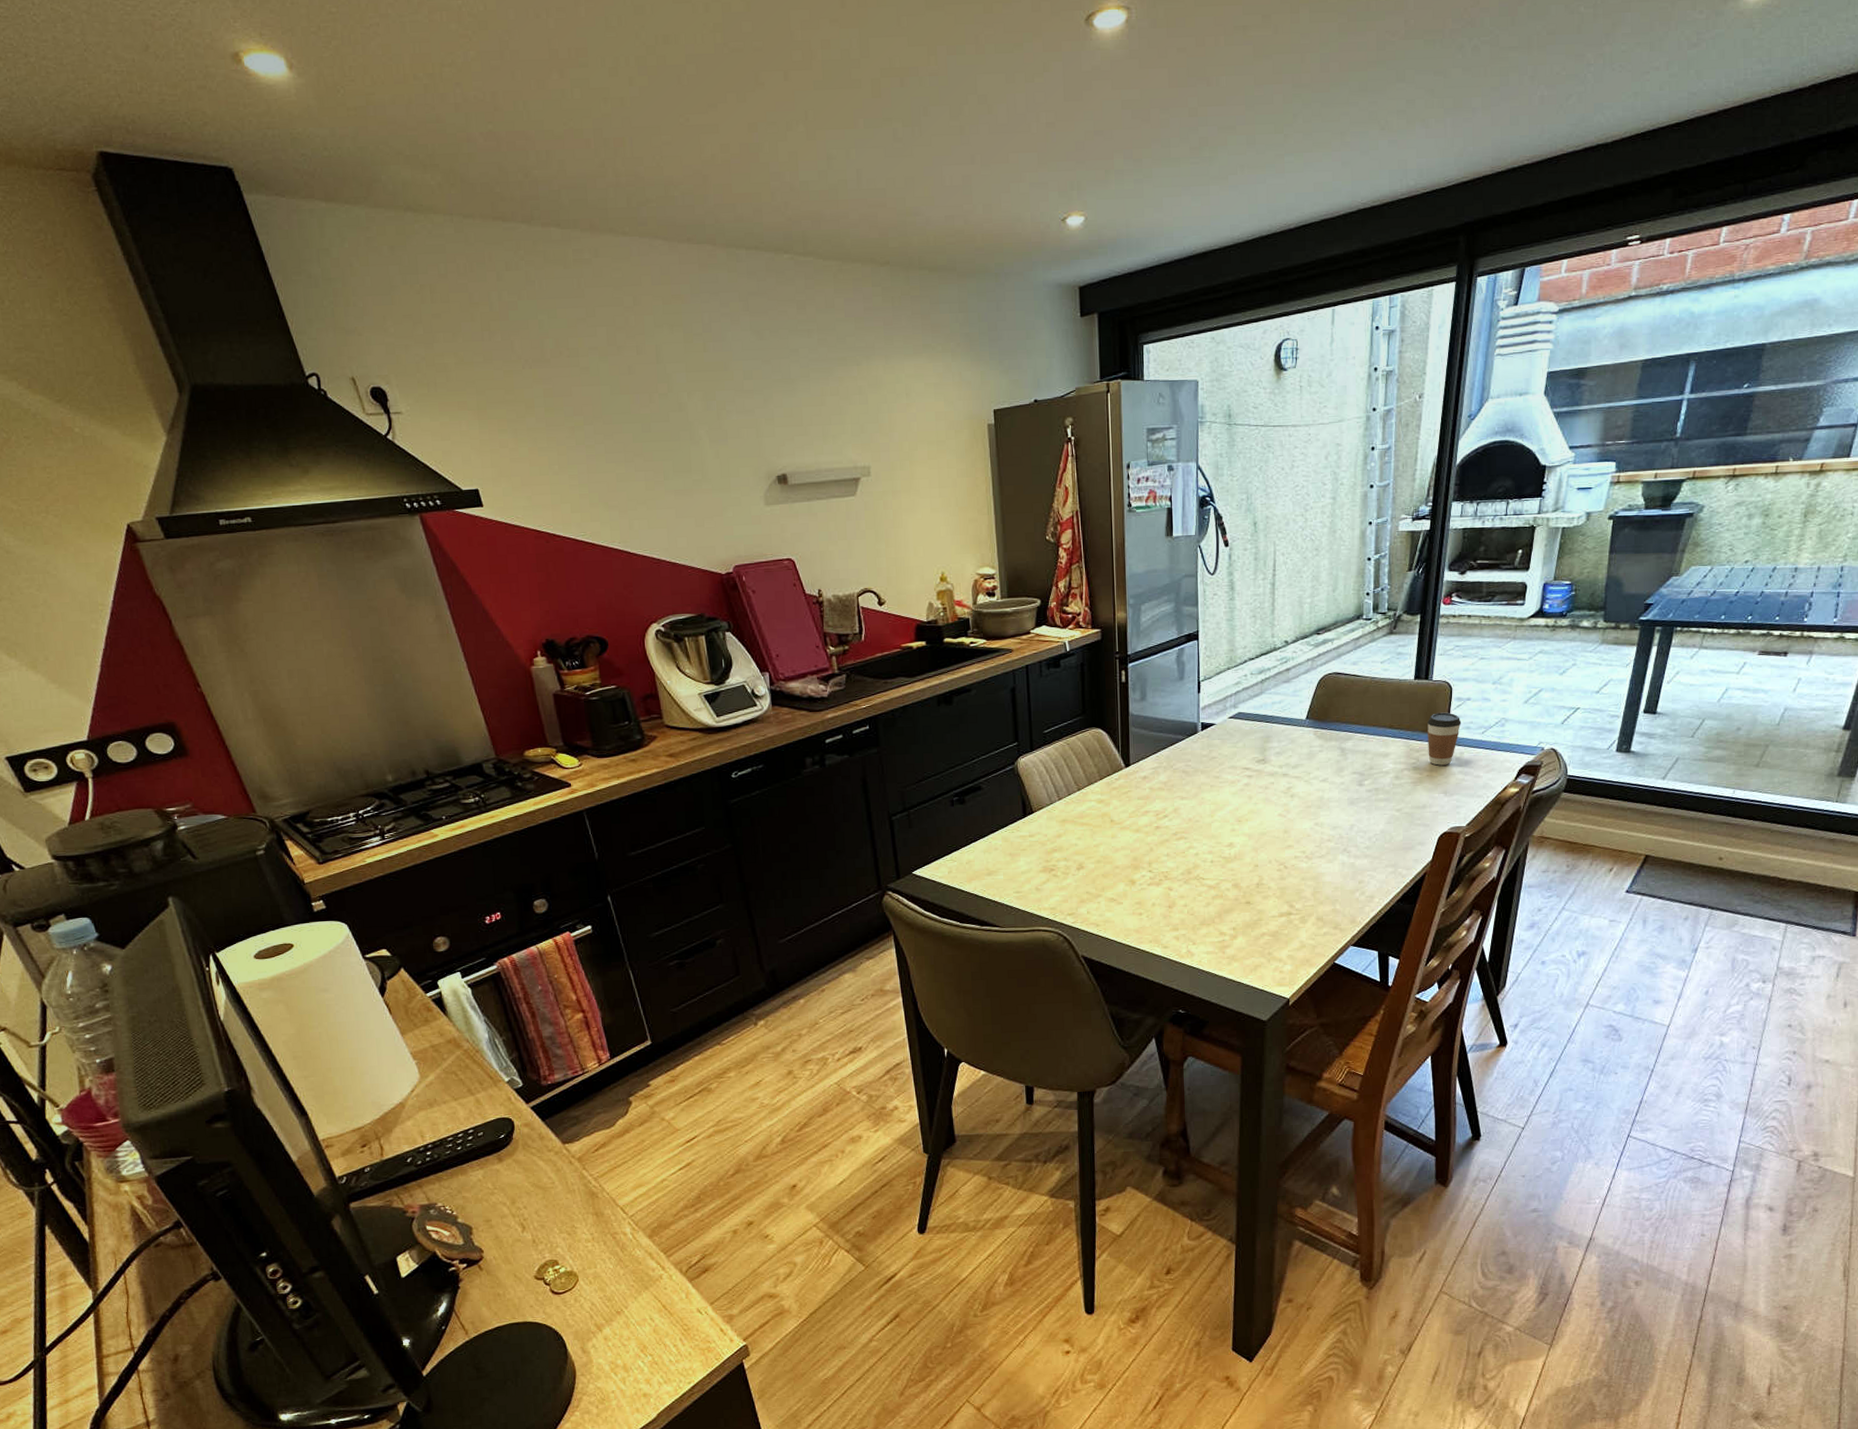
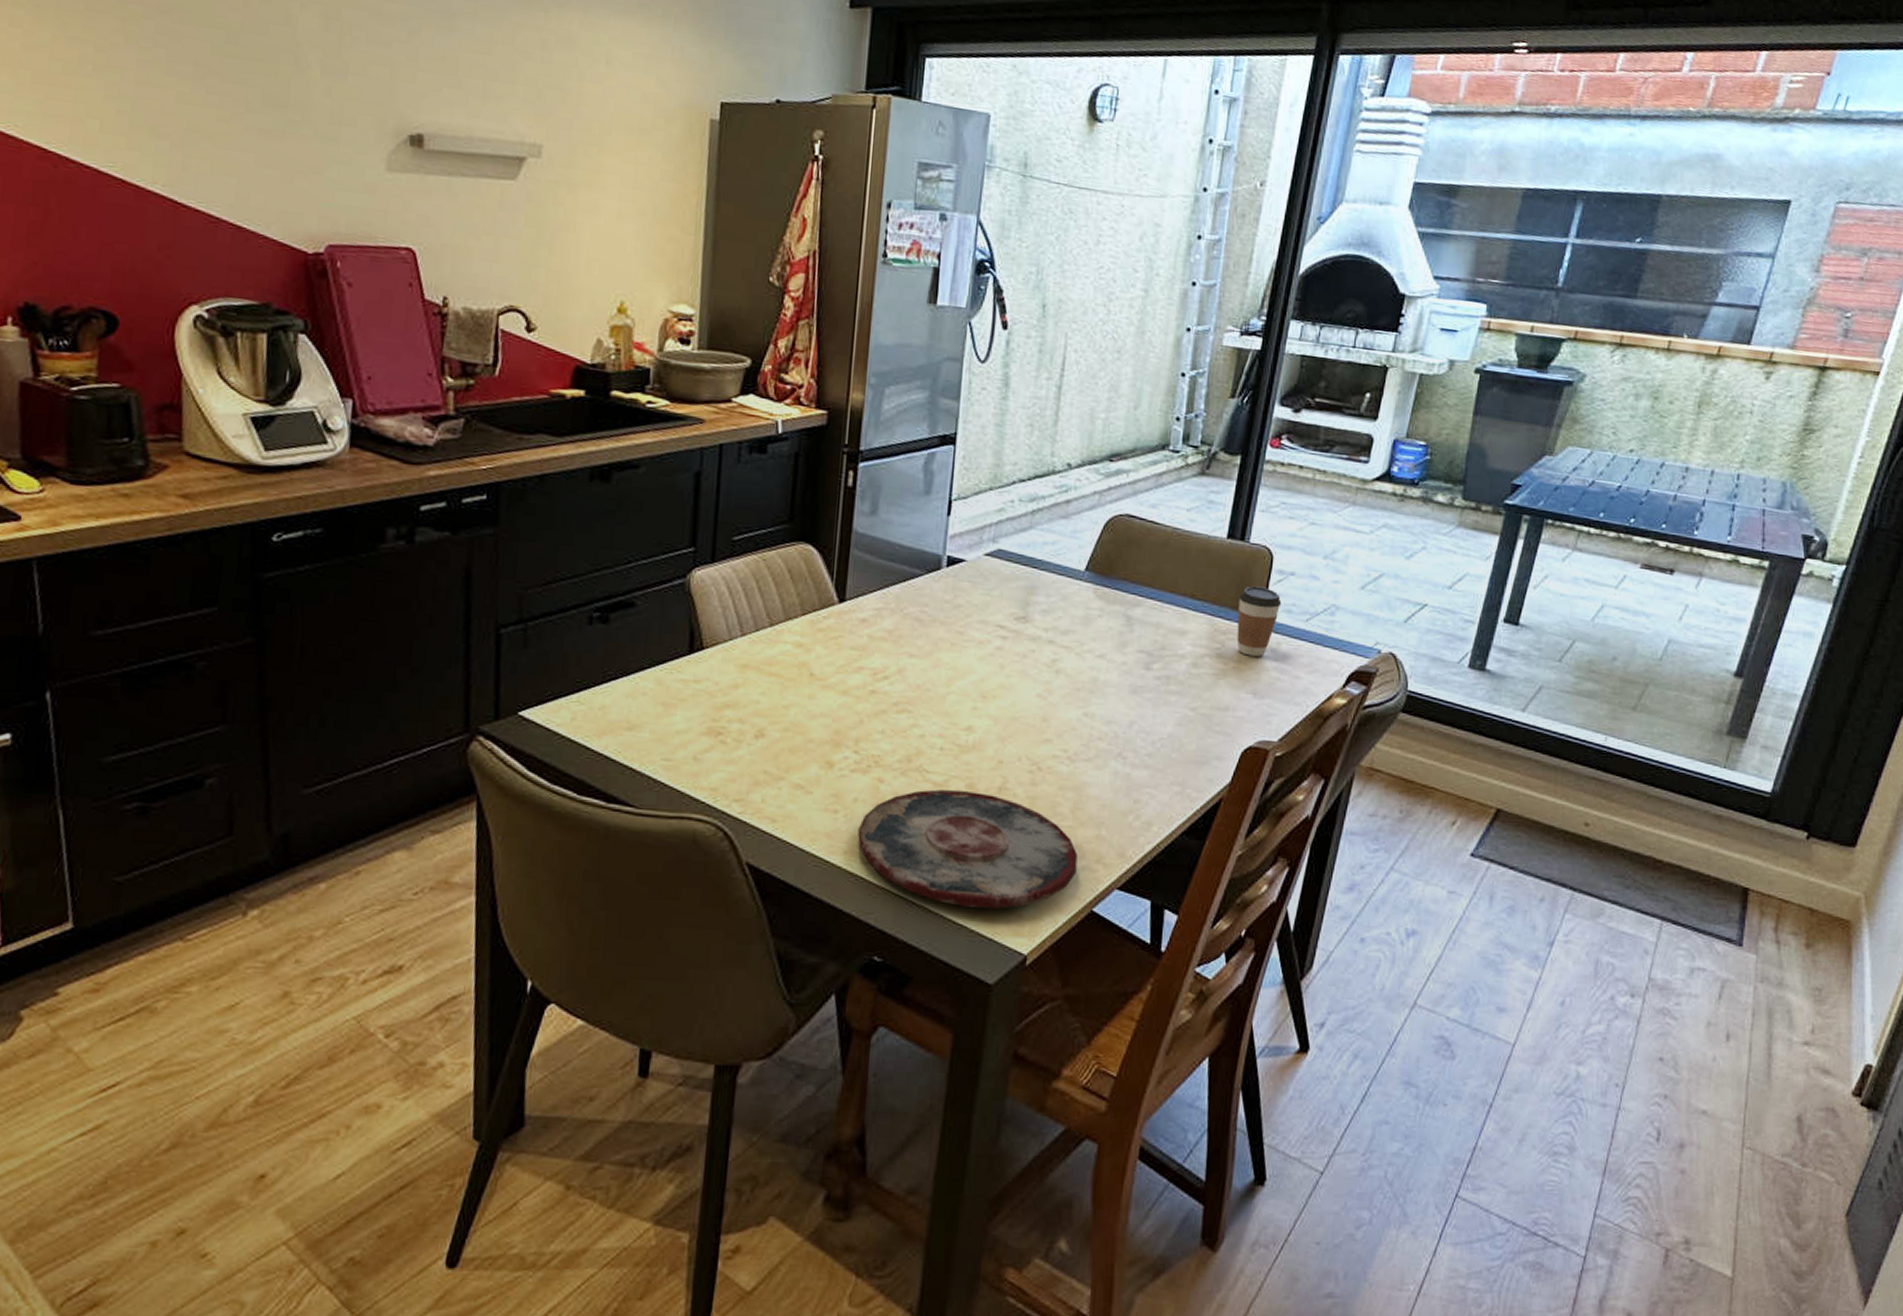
plate: none [1158,888,1320,970] -> present [857,789,1078,909]

